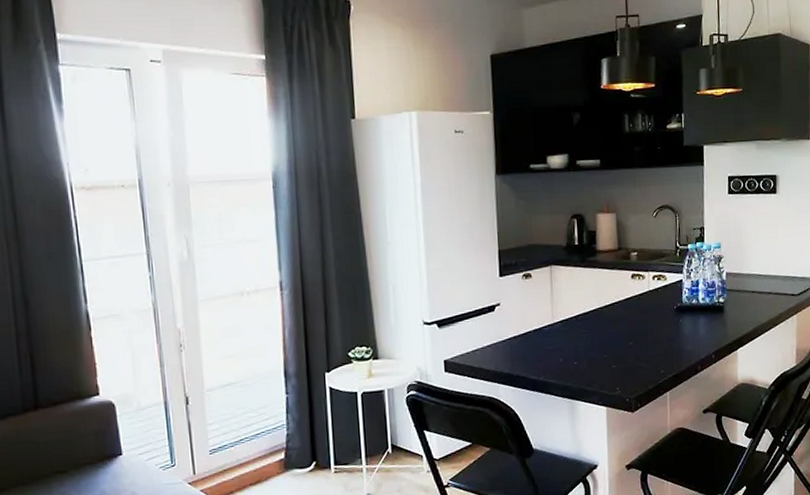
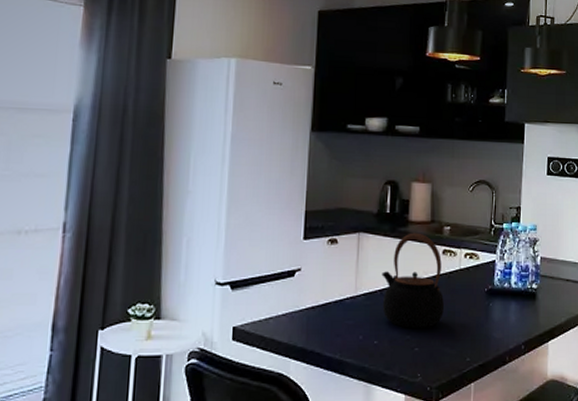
teapot: none [575,260,636,348] -> present [382,232,444,328]

